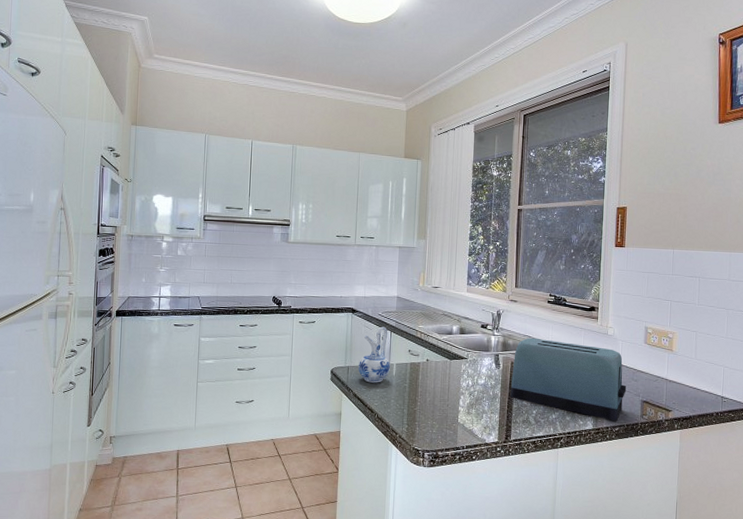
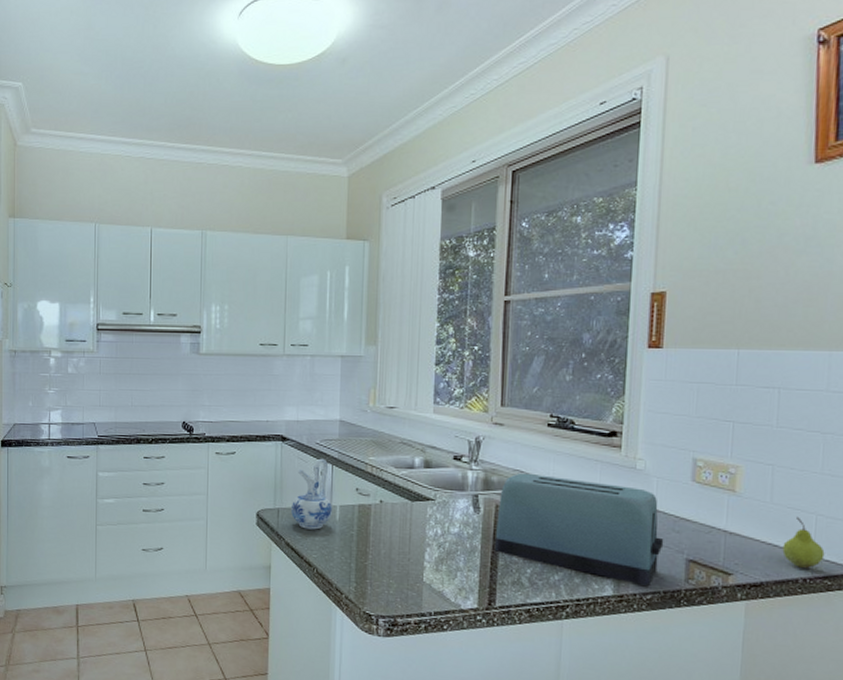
fruit: none [703,368,729,405] -> present [782,516,825,568]

